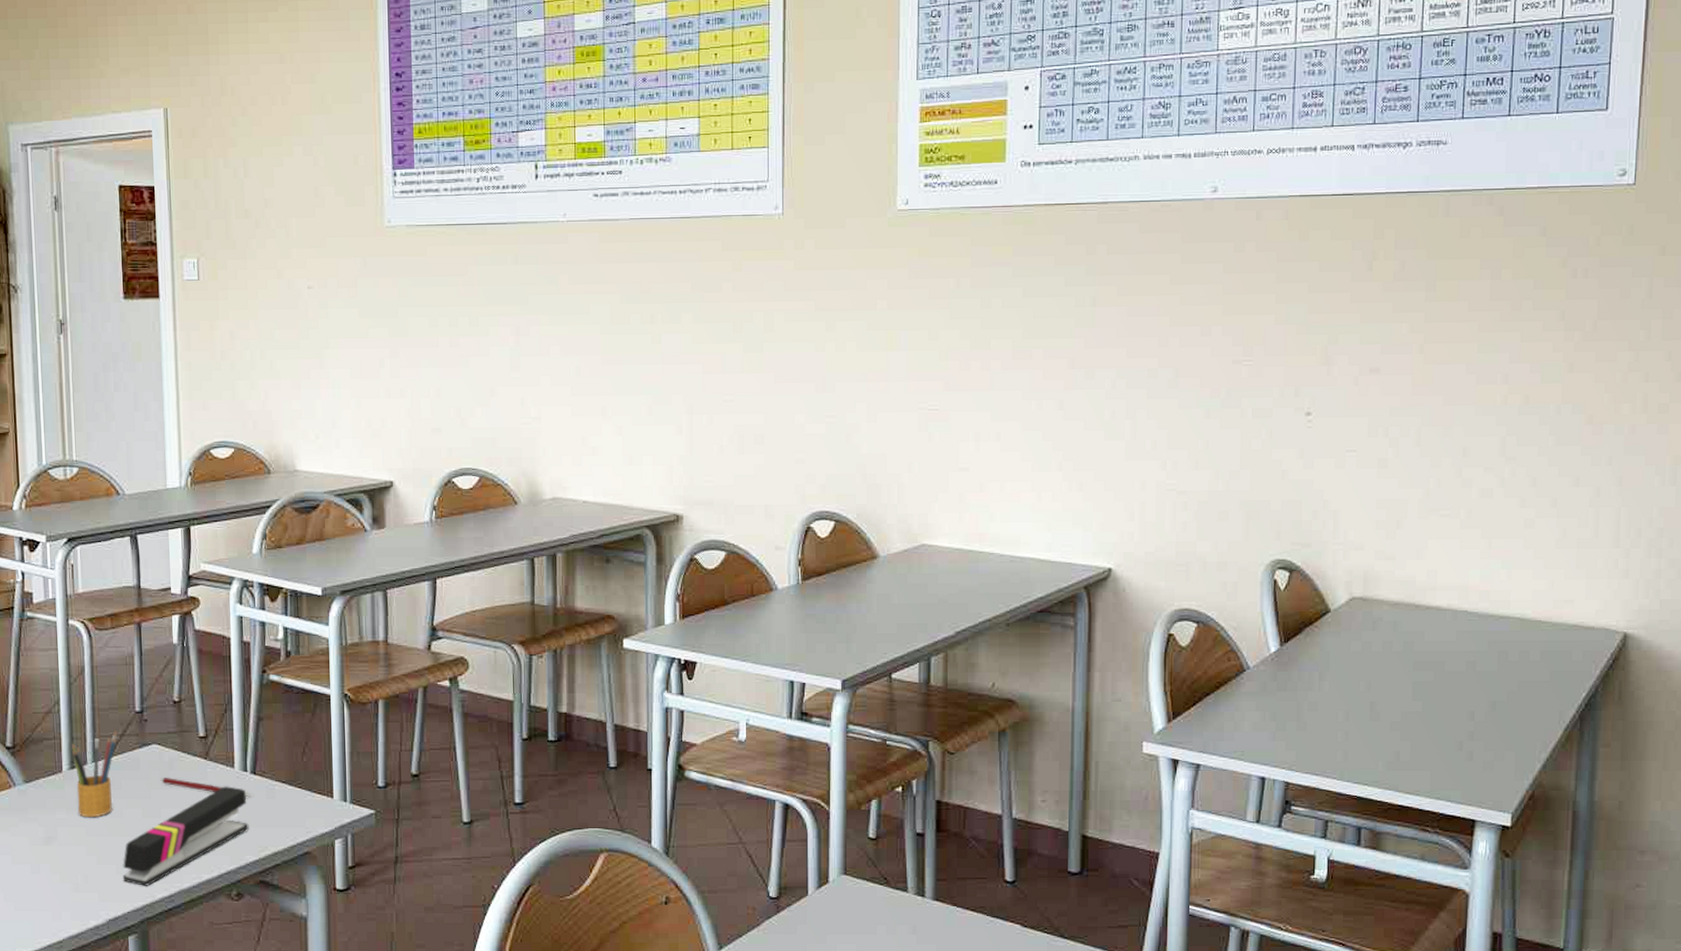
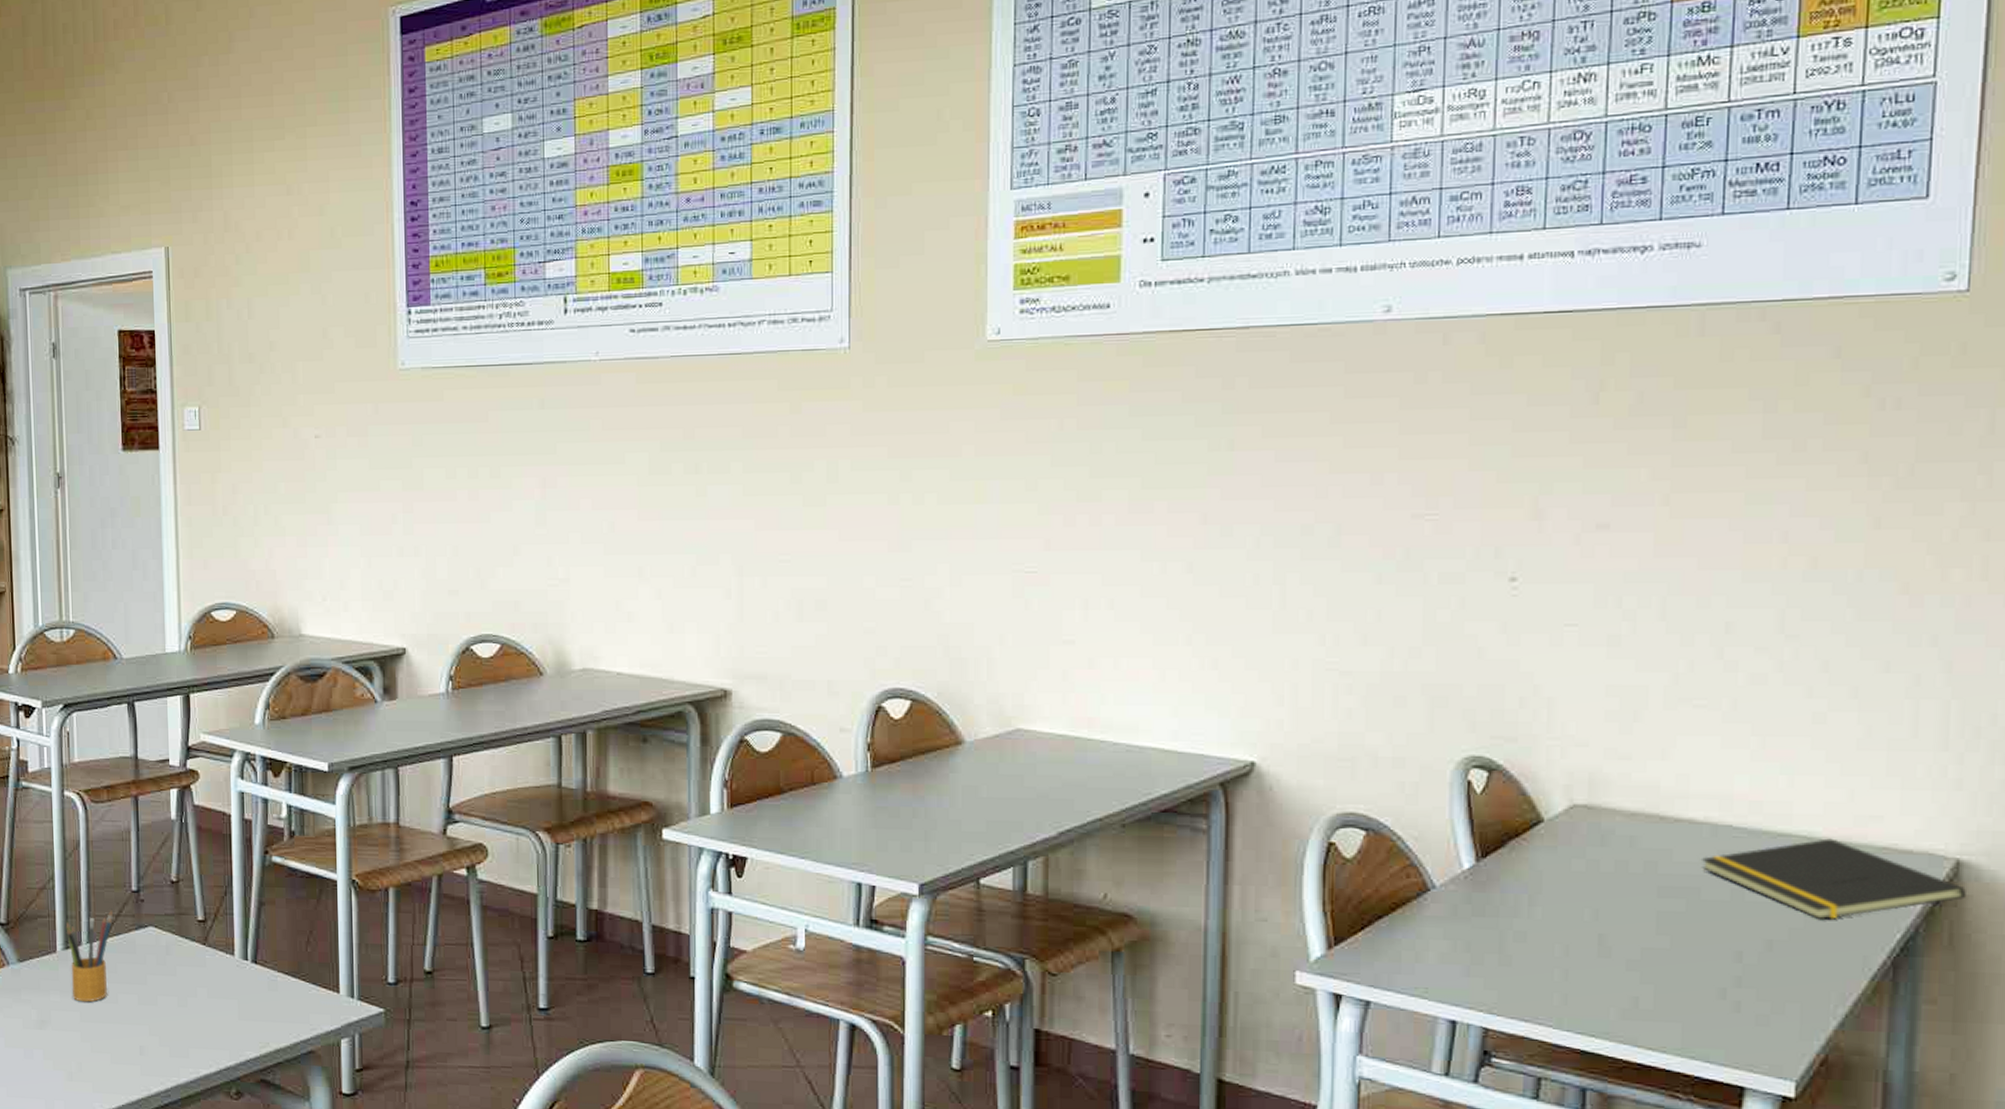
stapler: present [123,786,249,886] -> none [118,975,250,1079]
pen: present [160,778,253,798] -> none [156,963,254,989]
notepad: none [1444,619,1631,683] -> present [1700,838,1966,919]

